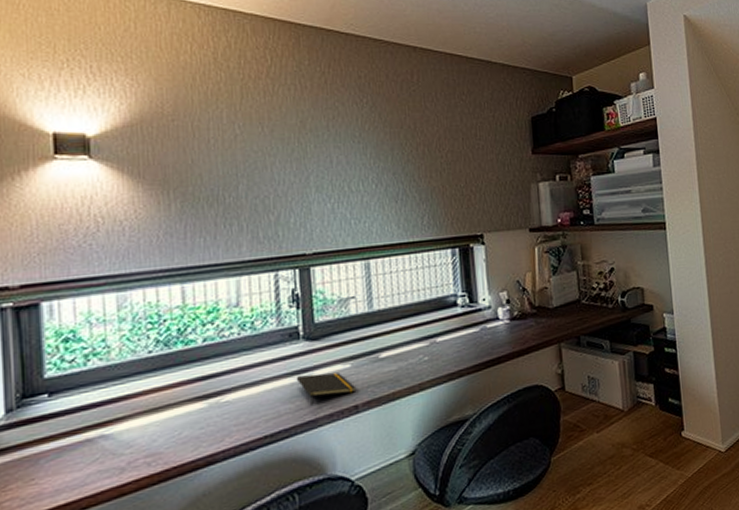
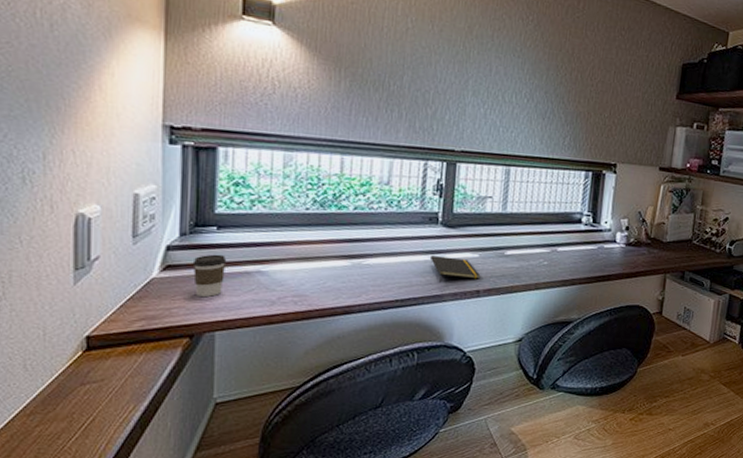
coffee cup: none [23,425,64,482] -> present [192,254,227,298]

